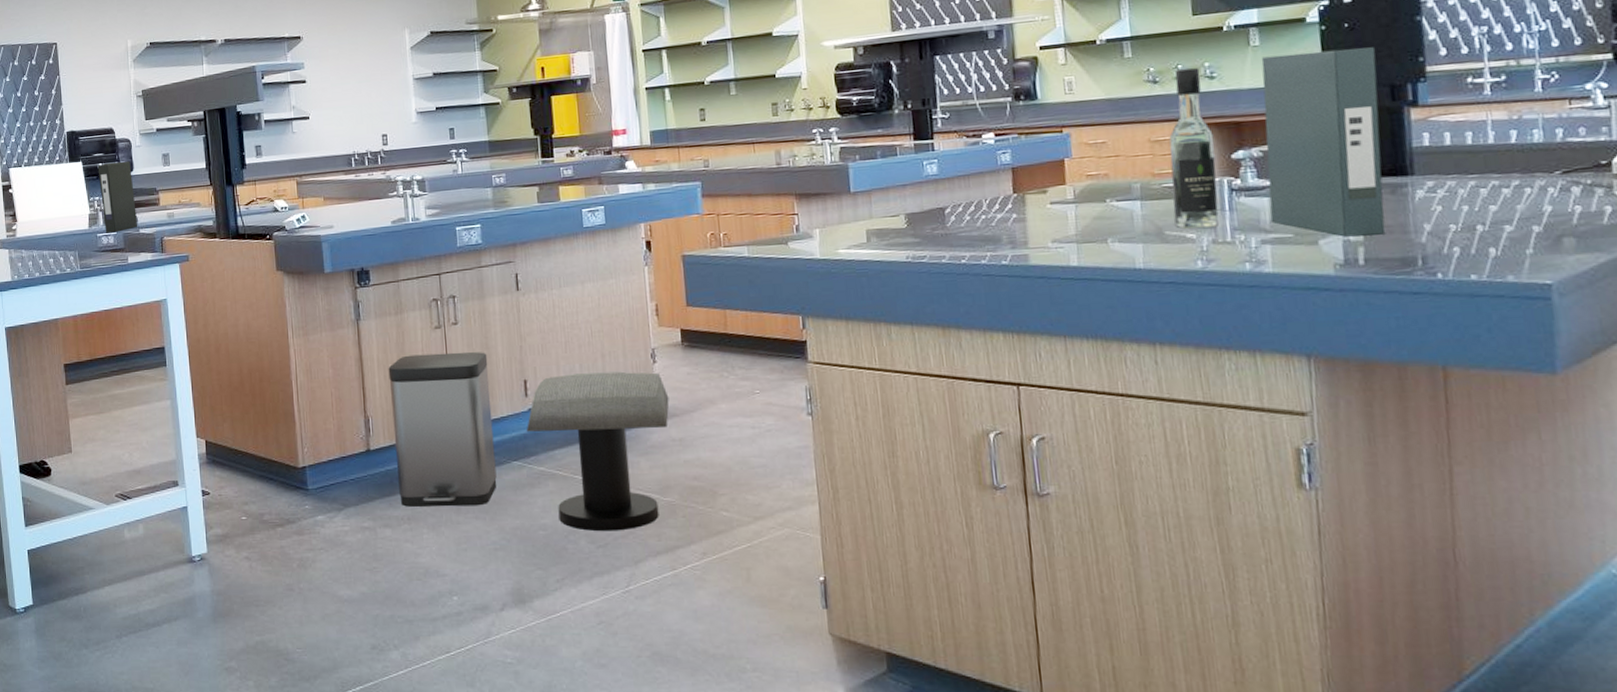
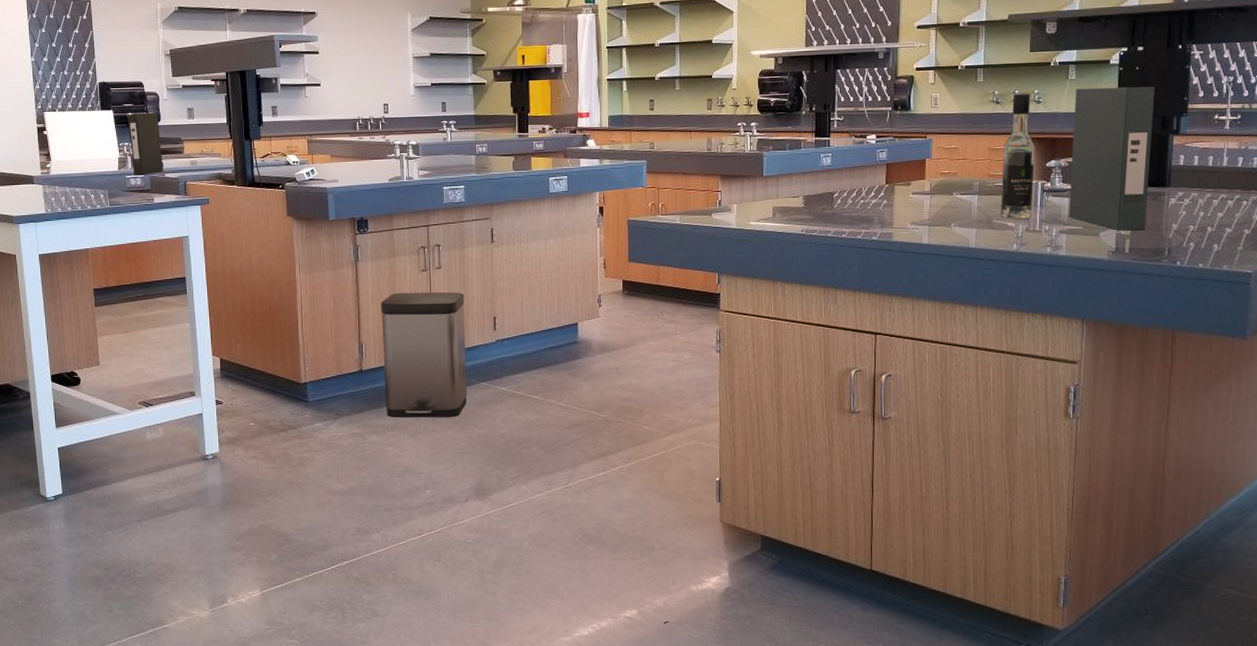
stool: present [526,371,669,532] -> none [493,312,610,440]

